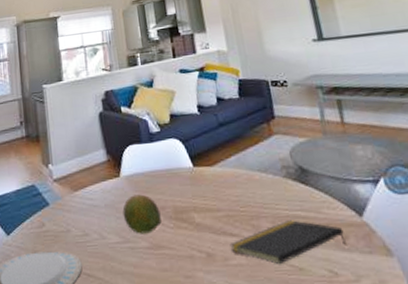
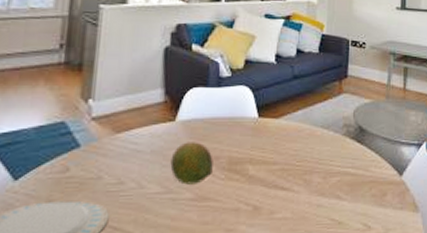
notepad: present [230,220,347,265] -> none [278,176,384,219]

